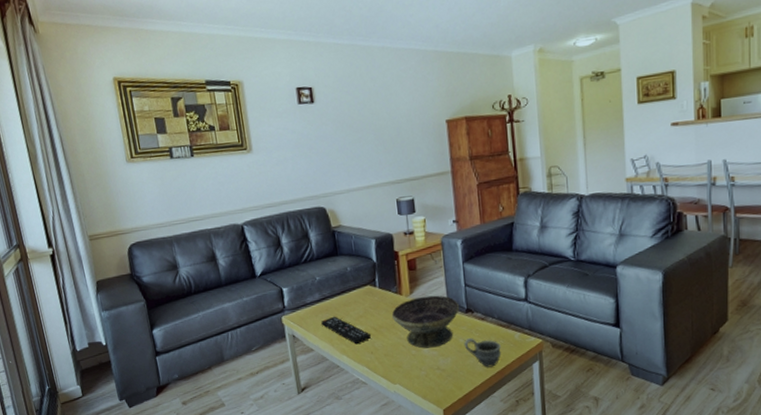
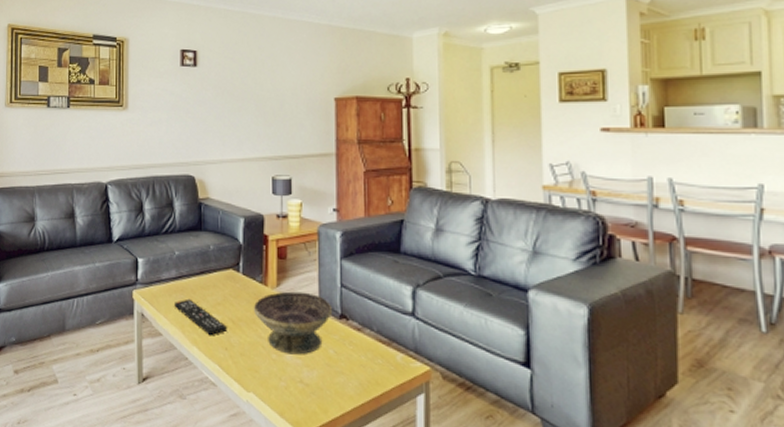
cup: present [464,338,502,368] -> none [334,350,379,392]

